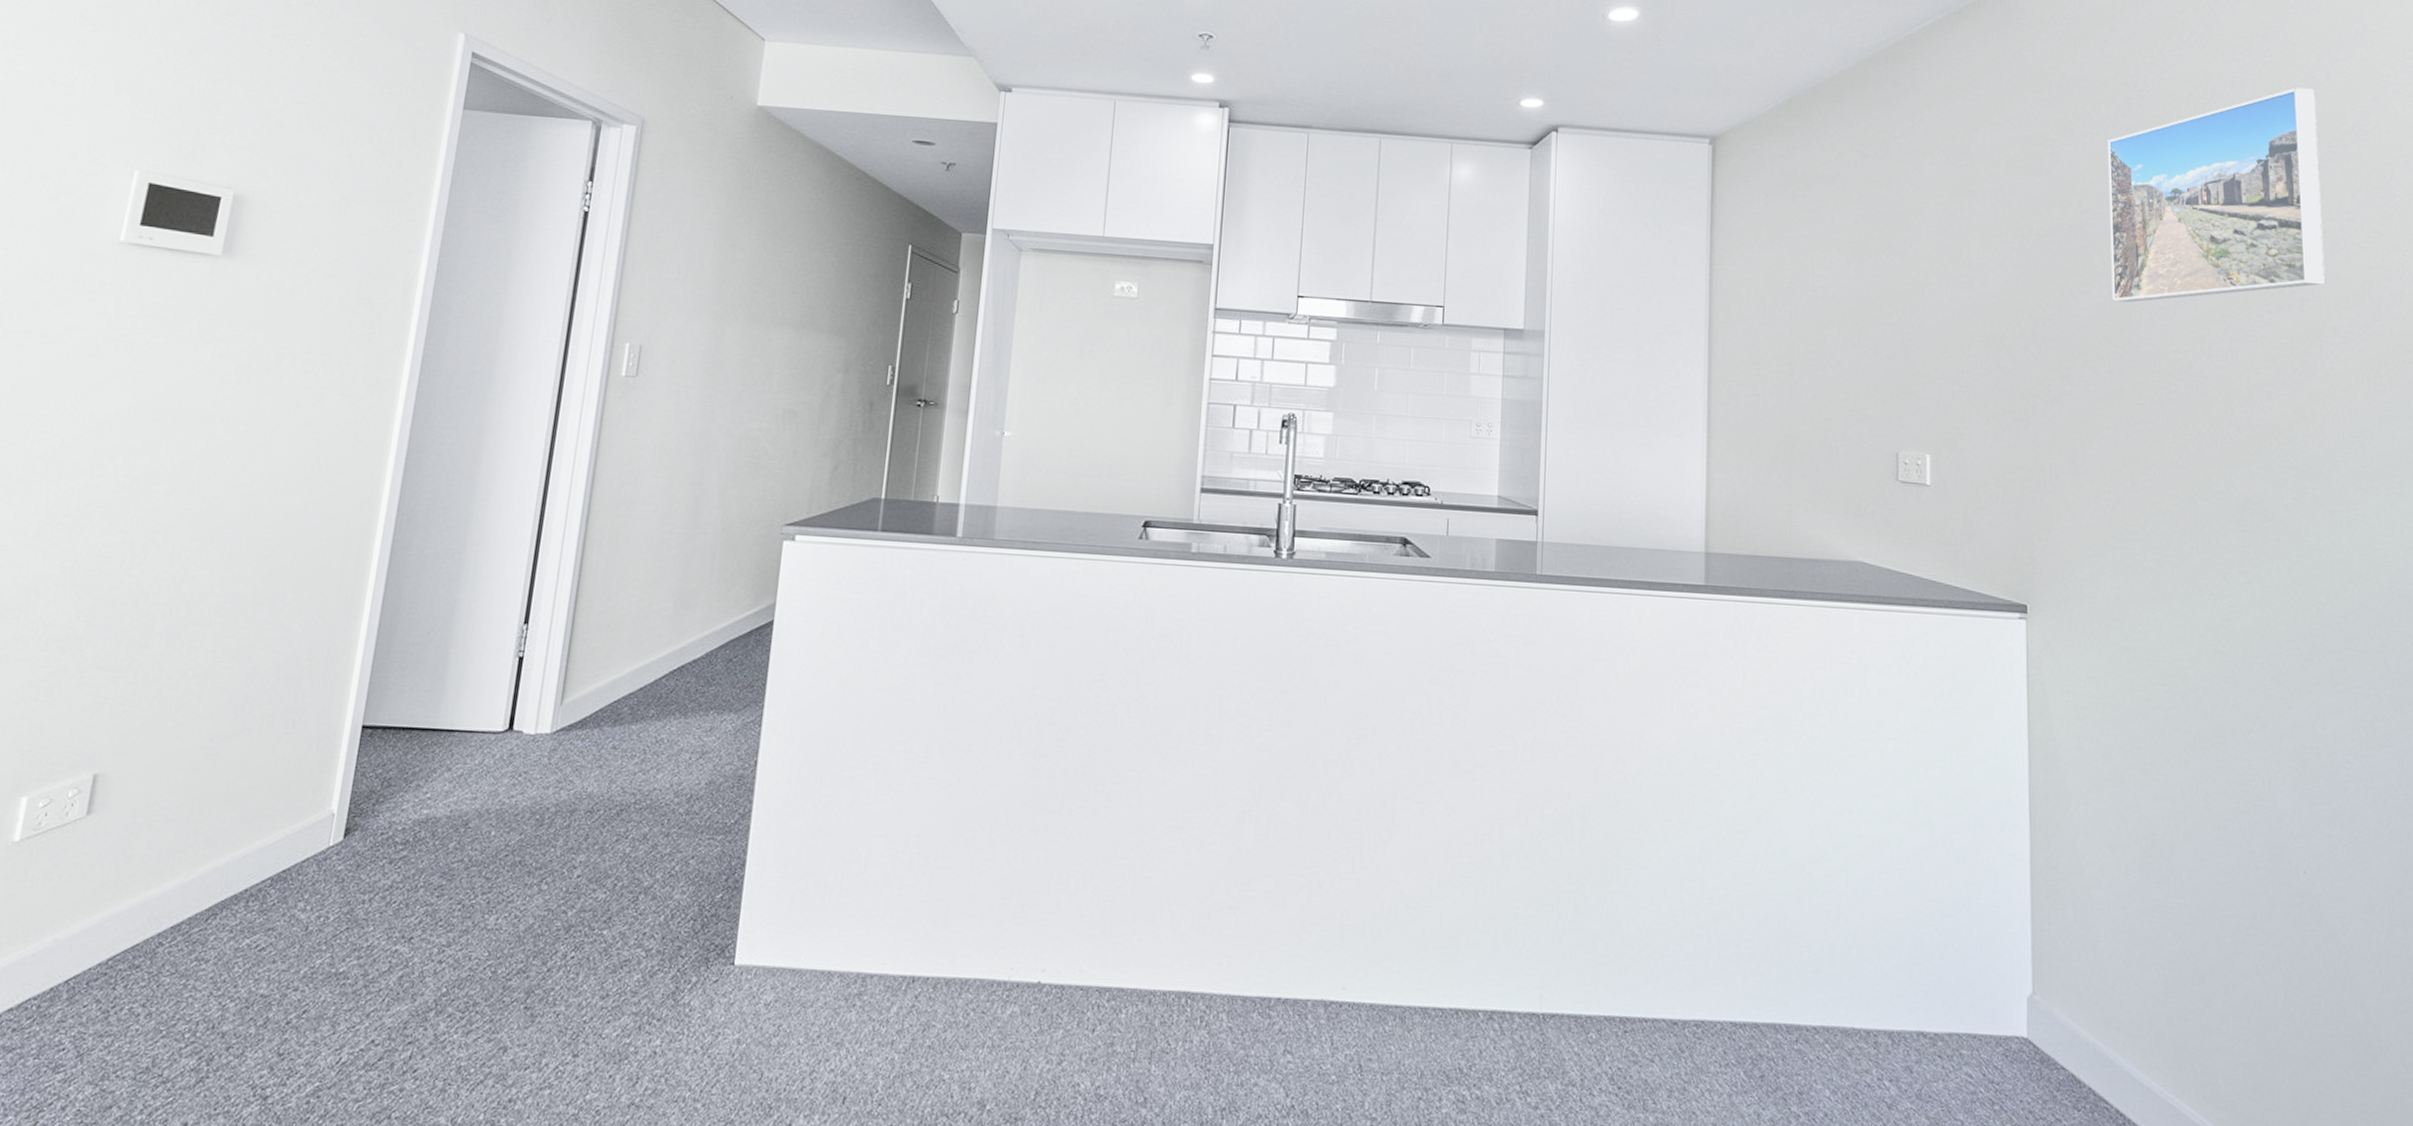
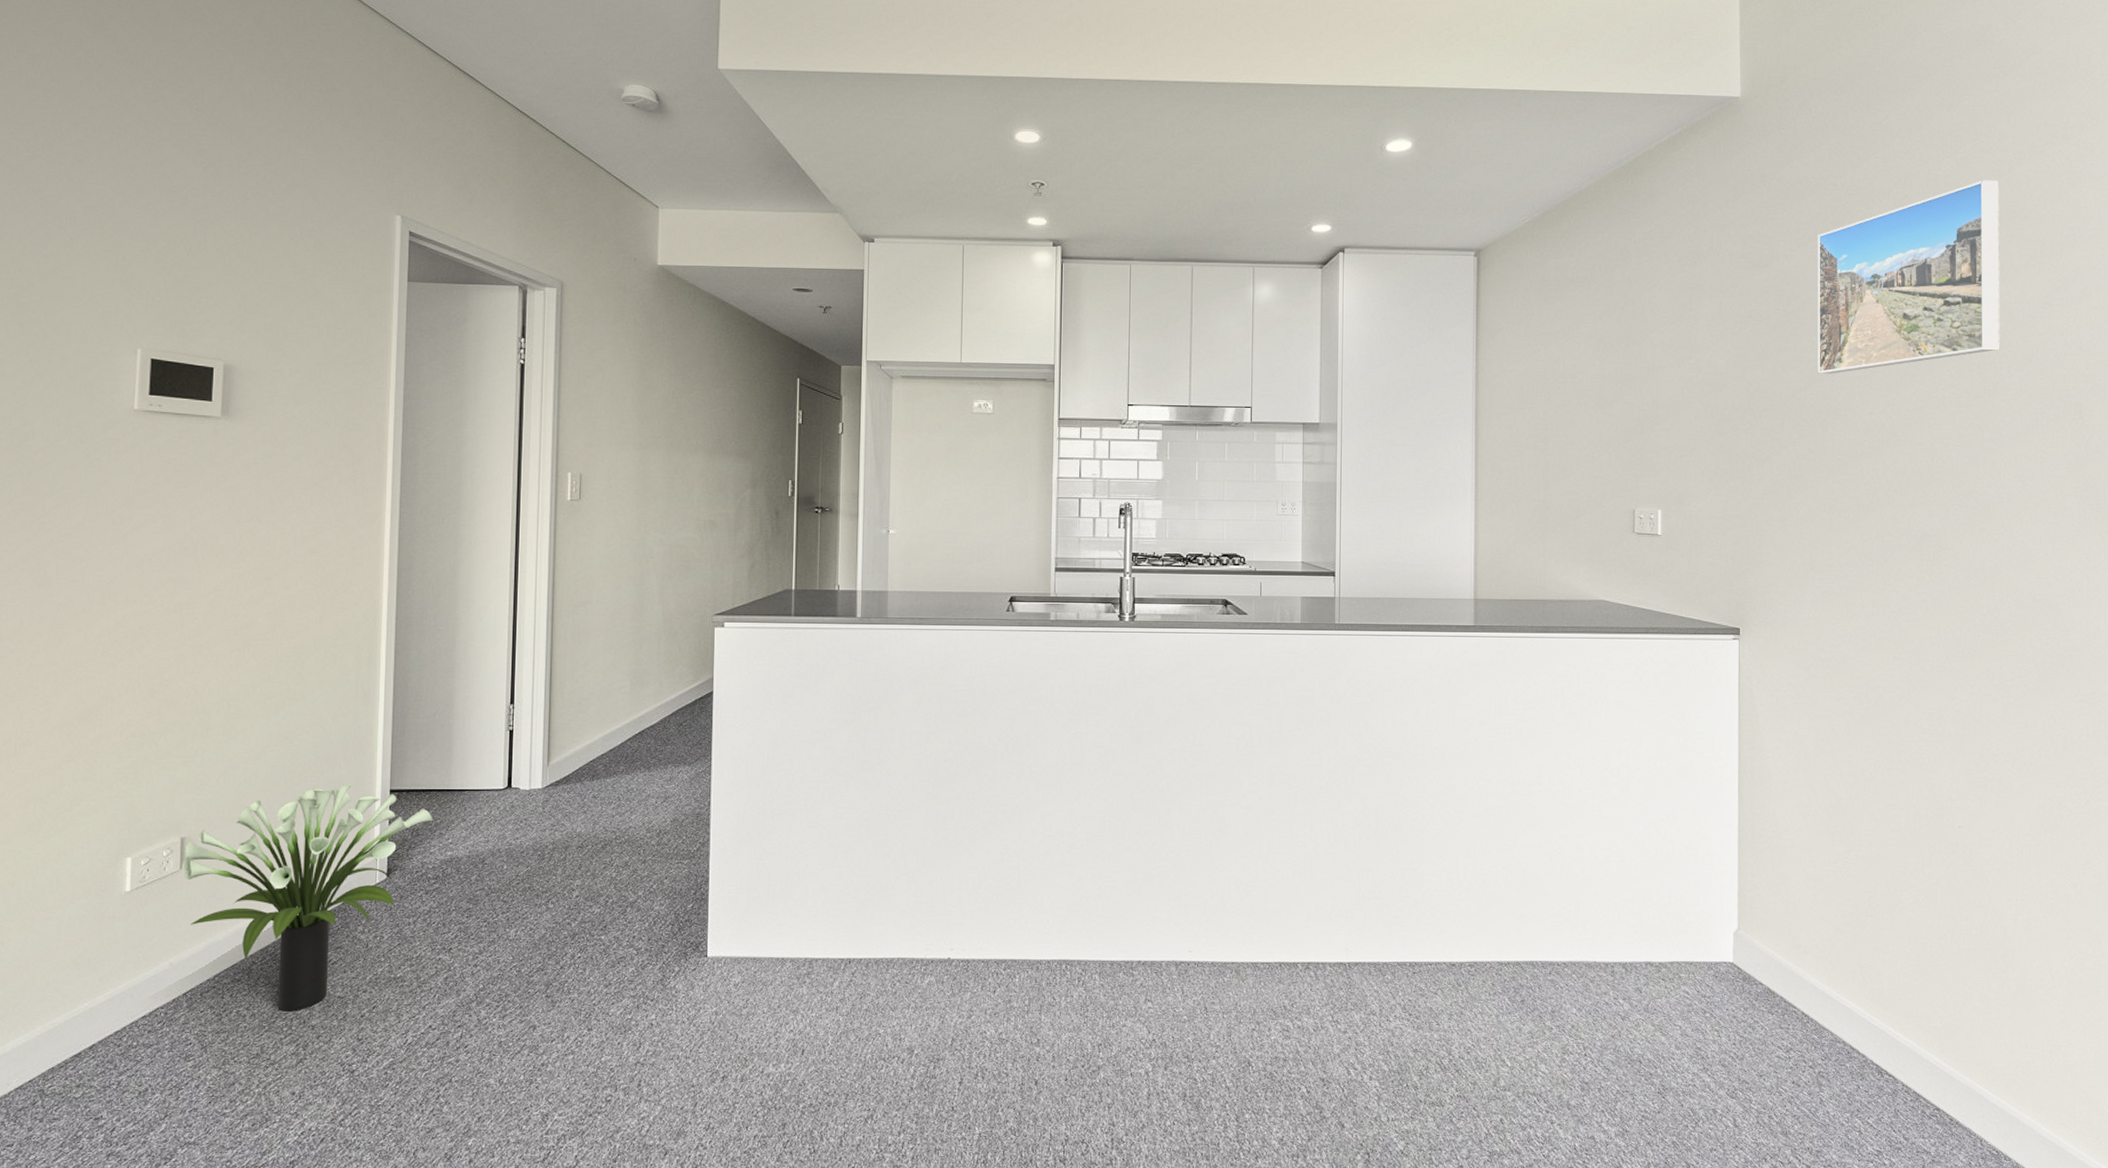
potted plant: none [87,716,411,1012] -> present [181,785,433,1012]

